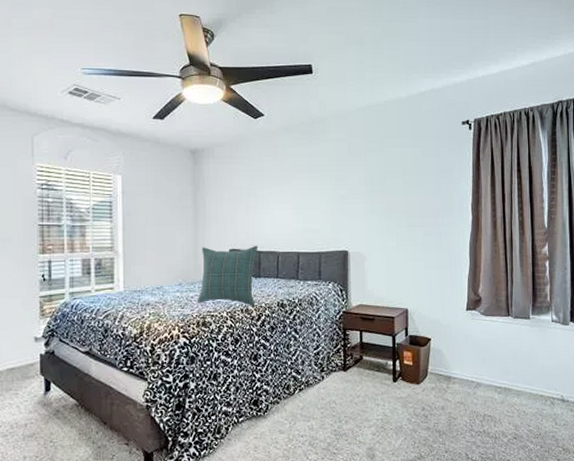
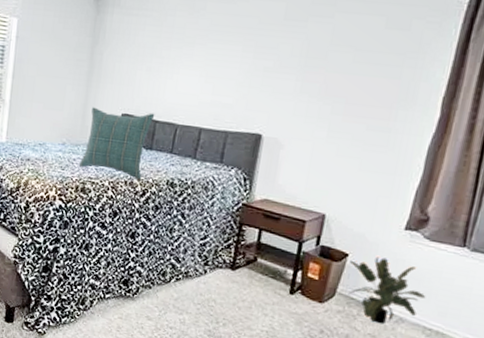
potted plant: none [432,336,492,392] -> present [348,257,426,324]

